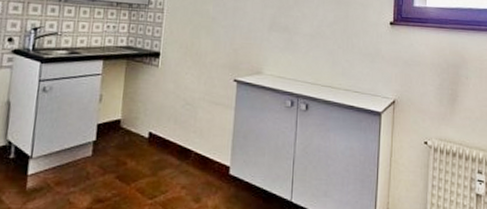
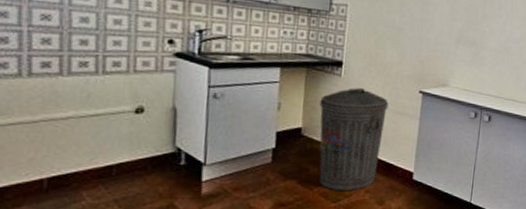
trash can: none [136,78,204,187] -> present [319,88,389,191]

